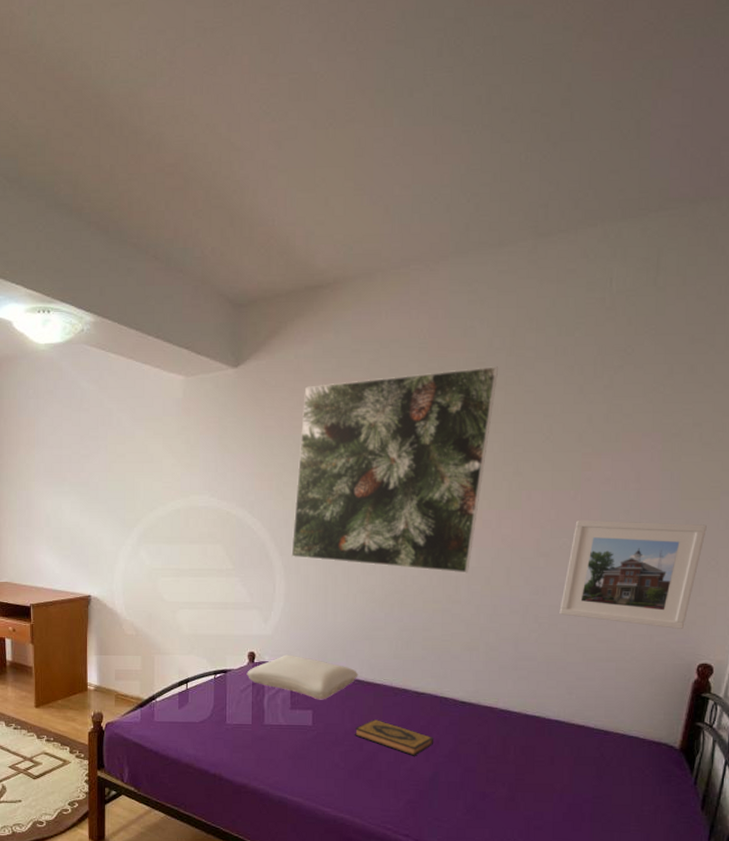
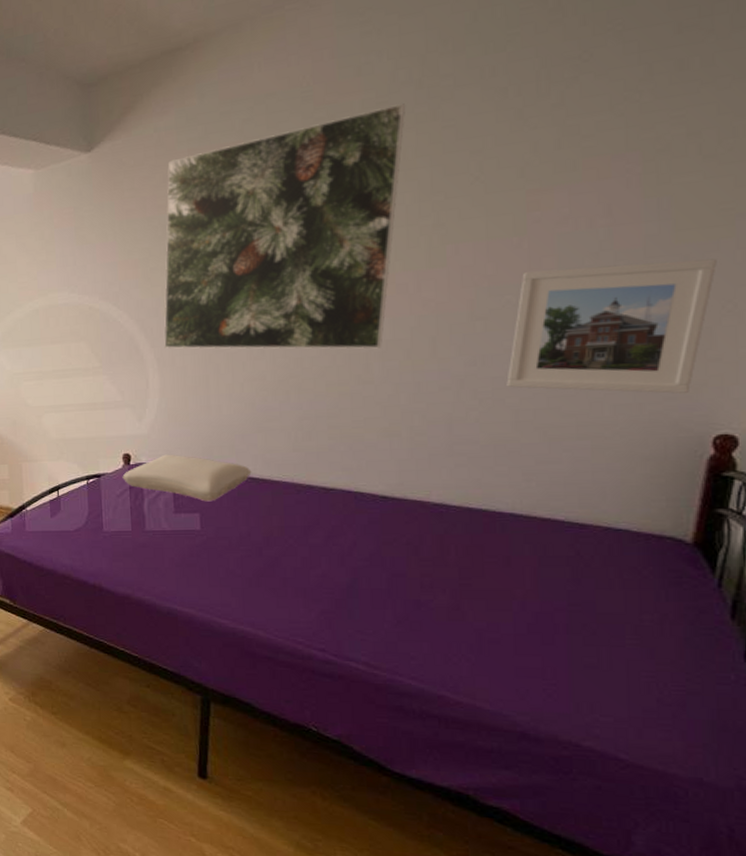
hardback book: present [354,719,434,756] -> none [251,521,350,561]

